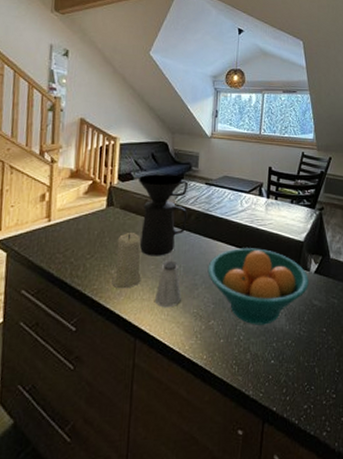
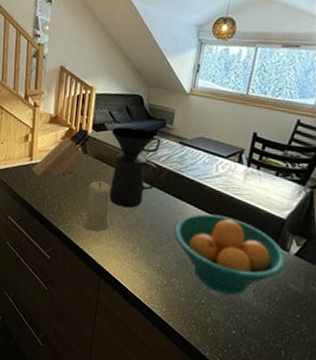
knife block: none [50,180,117,238] -> present [32,128,91,177]
saltshaker: present [155,262,181,308] -> none [120,214,146,258]

